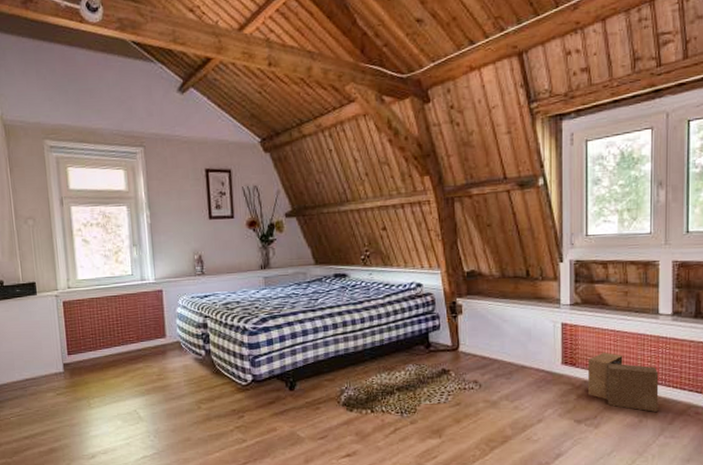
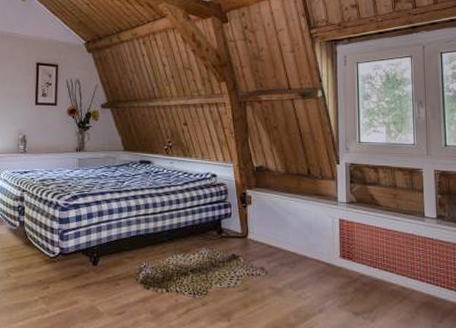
cardboard box: present [588,352,659,412] -> none [364,248,429,309]

